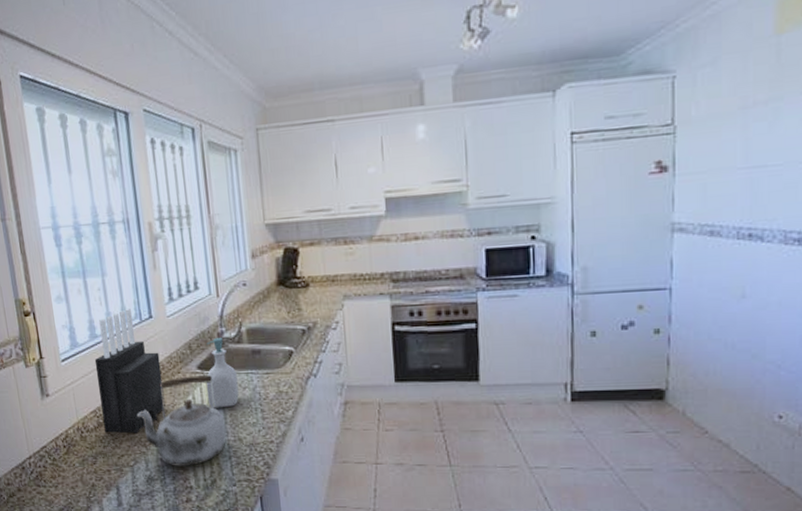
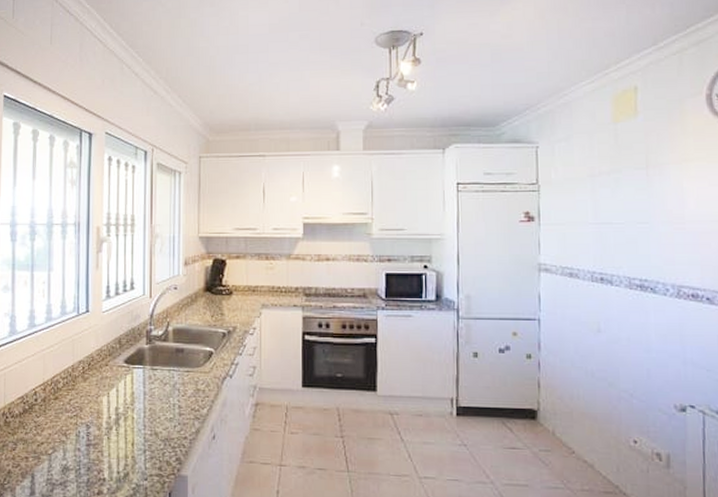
knife block: present [94,308,166,434] -> none [29,301,91,422]
kettle: present [137,374,227,466] -> none [62,368,143,458]
soap bottle: present [206,338,239,408] -> none [130,335,160,402]

